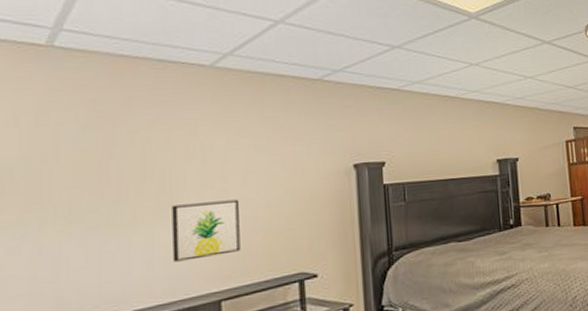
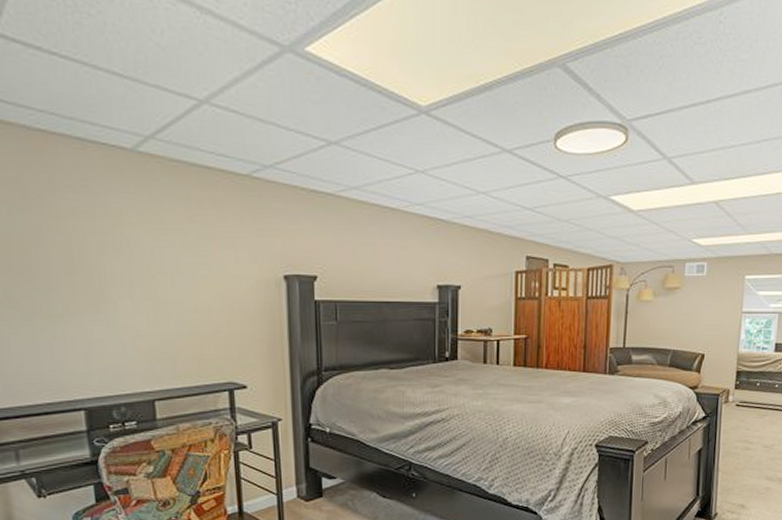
wall art: present [172,199,241,262] -> none [102,301,171,358]

